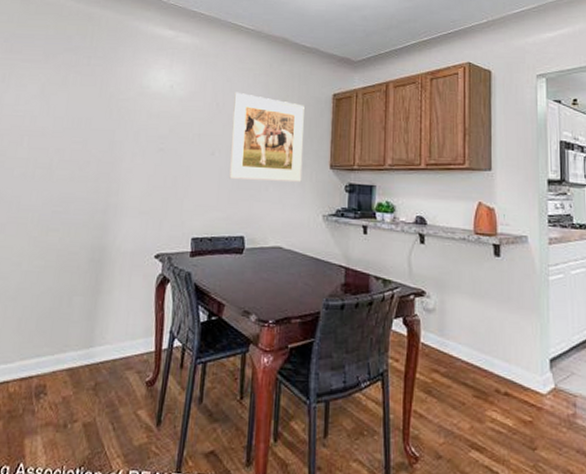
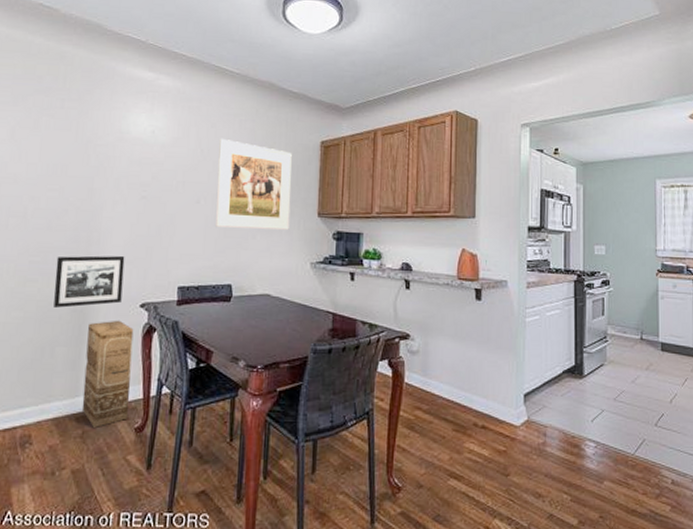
picture frame: none [73,206,142,257] -> present [54,255,125,308]
cardboard box: none [95,270,148,380] -> present [81,320,134,428]

